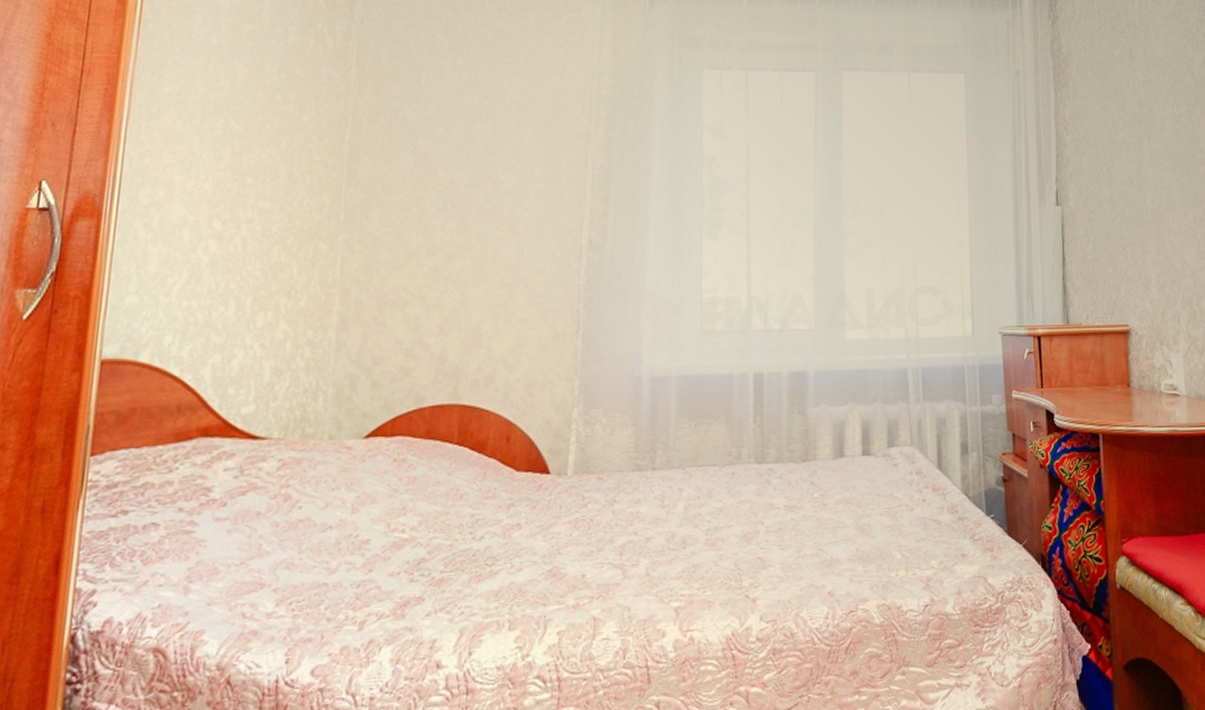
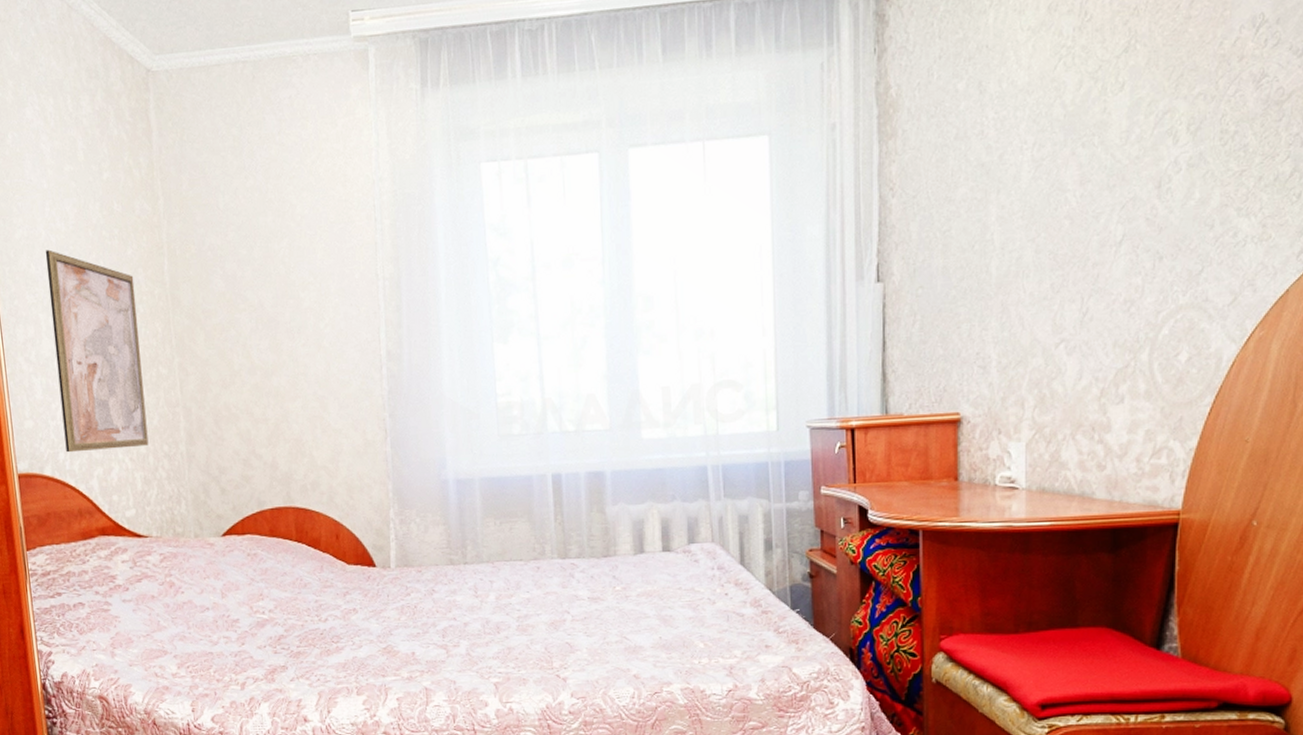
wall art: none [176,108,305,336] -> present [45,249,149,453]

